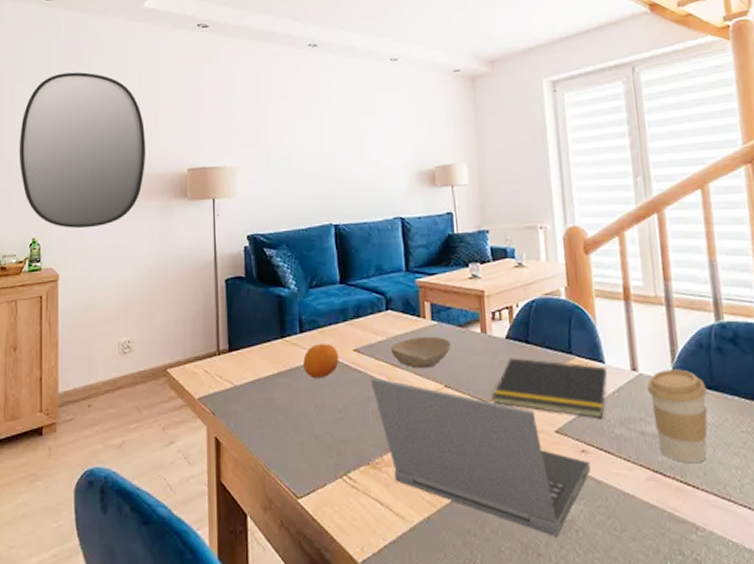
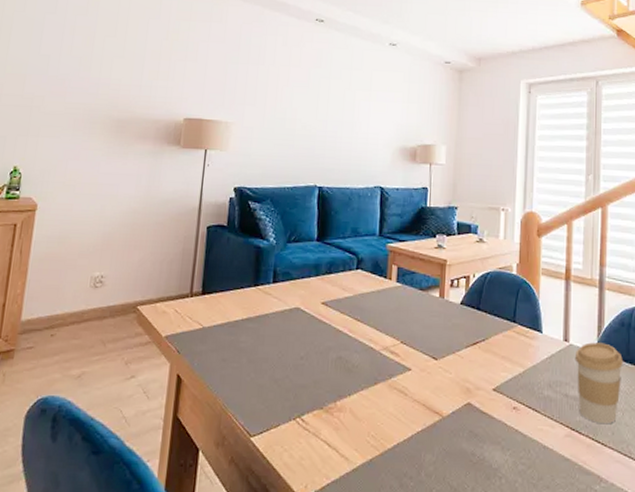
home mirror: present [19,72,146,229] -> none [10,10,146,163]
fruit: present [303,343,339,379] -> none [272,294,307,327]
laptop computer: present [370,377,590,536] -> none [334,329,519,482]
bowl: present [391,336,452,369] -> none [356,296,412,325]
notepad: present [492,357,608,418] -> none [442,321,544,380]

